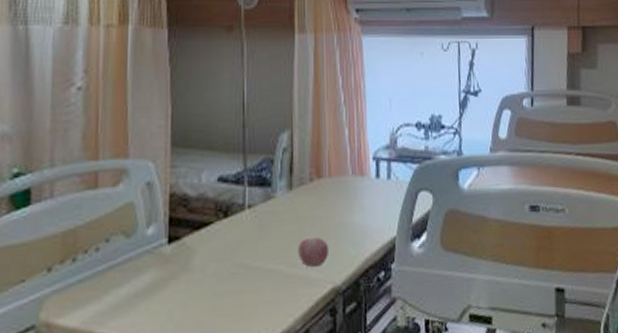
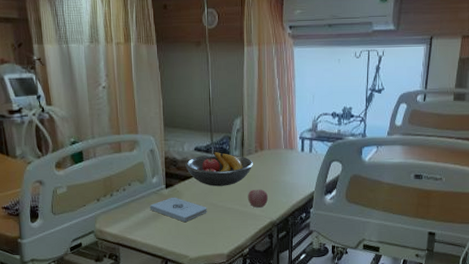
notepad: none [138,258,234,298] -> present [149,198,207,222]
fruit bowl: none [202,181,307,237] -> present [185,151,253,186]

